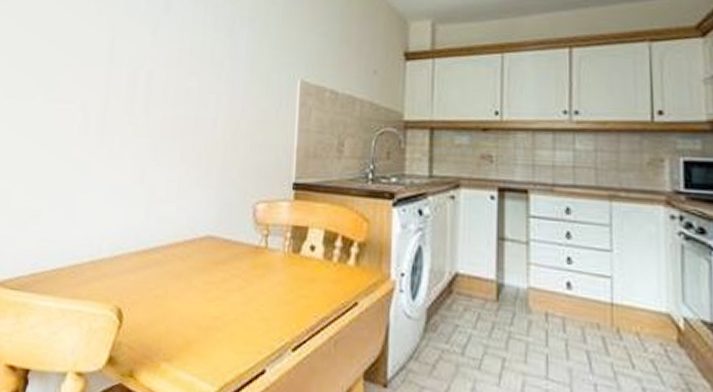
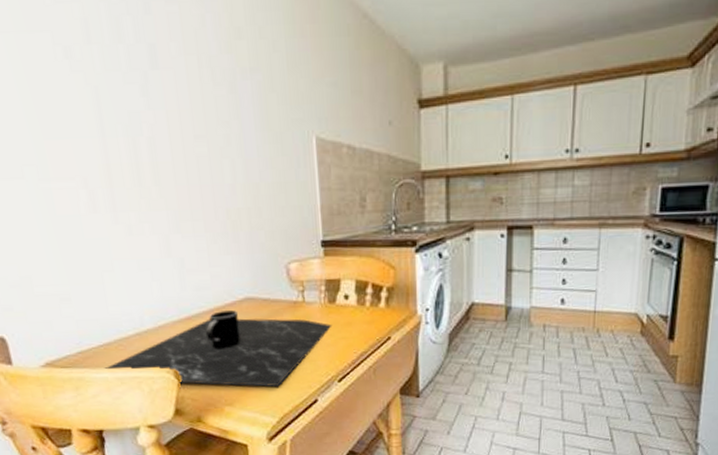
place setting: none [50,247,294,347] -> present [104,310,332,387]

